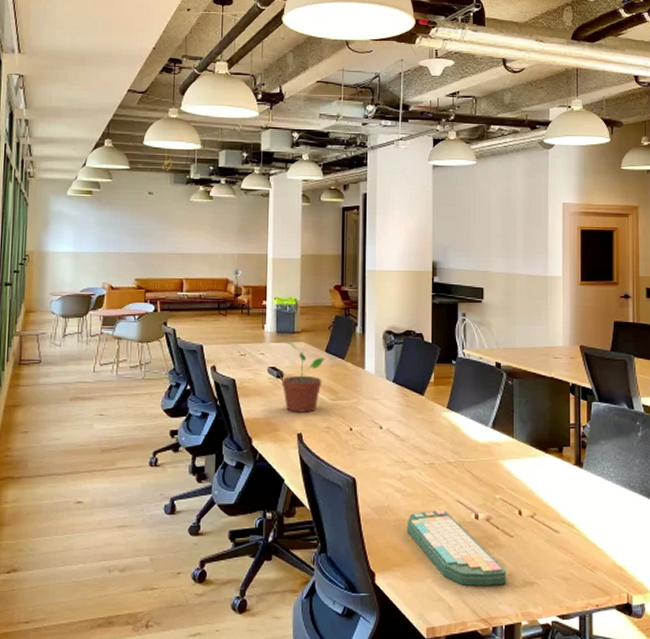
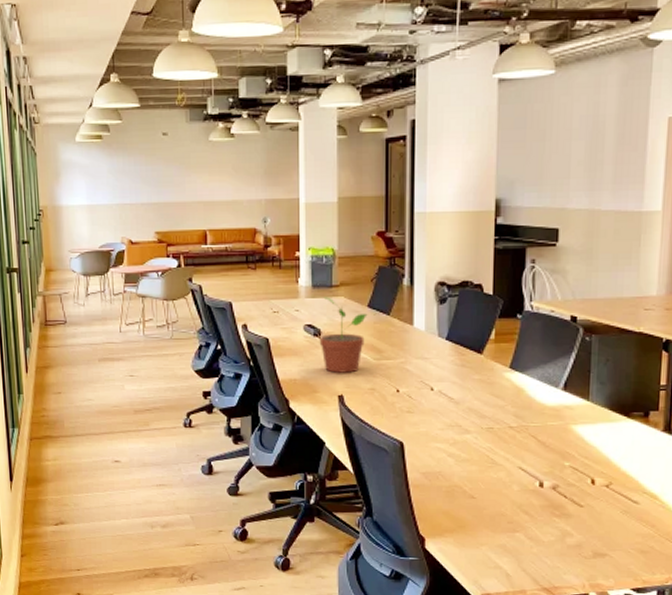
computer keyboard: present [408,510,506,585] -> none [462,477,573,556]

